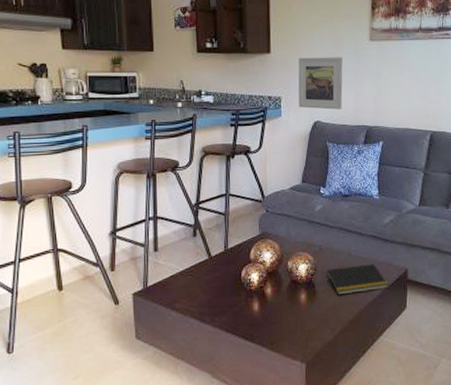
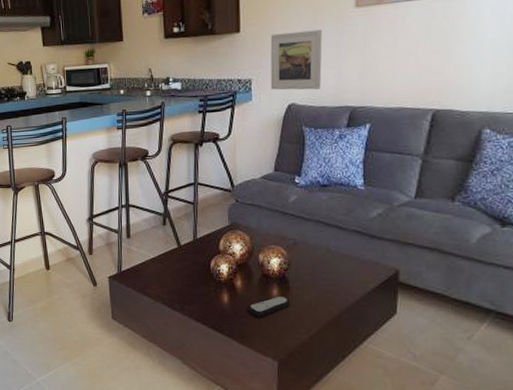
remote control: none [276,300,317,322] -> present [247,296,290,317]
notepad: present [325,264,389,295] -> none [300,262,375,294]

